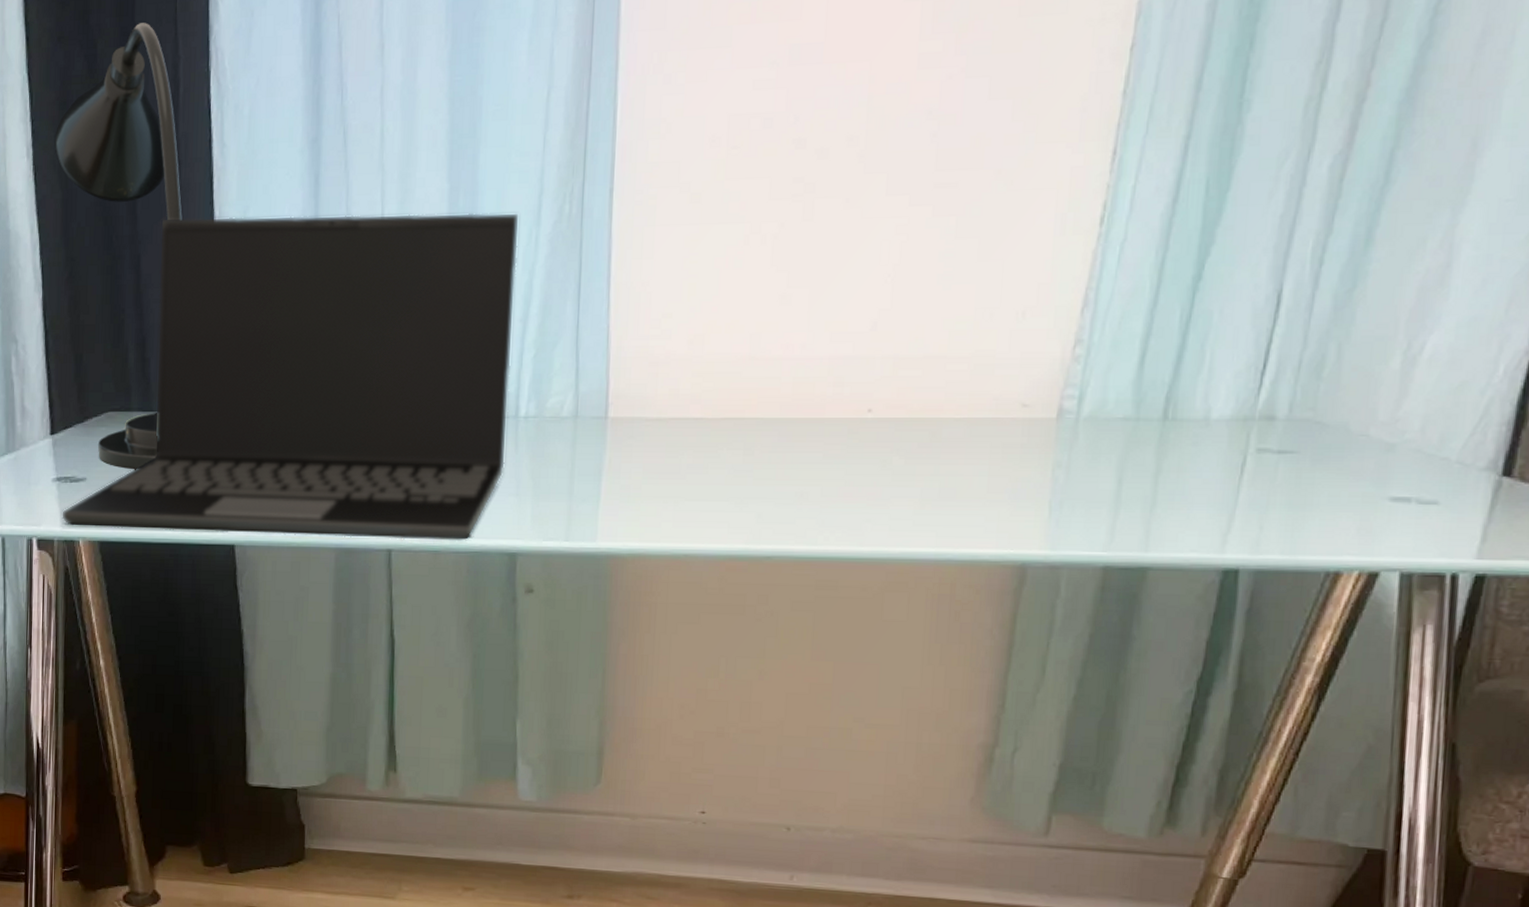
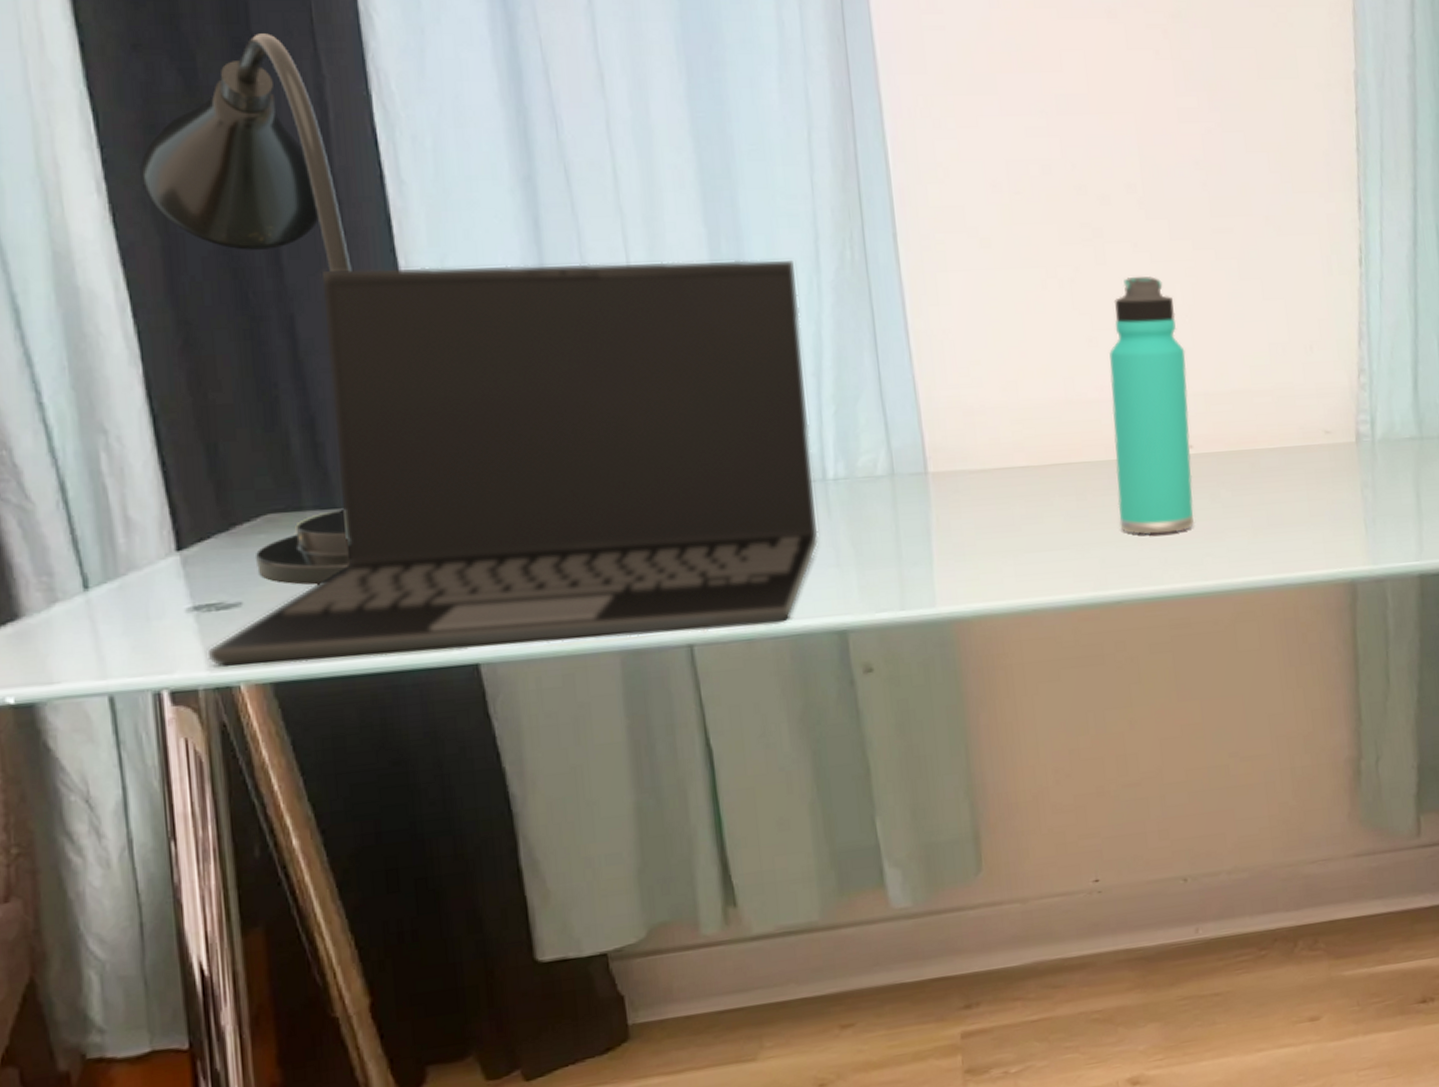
thermos bottle: none [782,233,881,495] -> present [1109,276,1195,534]

